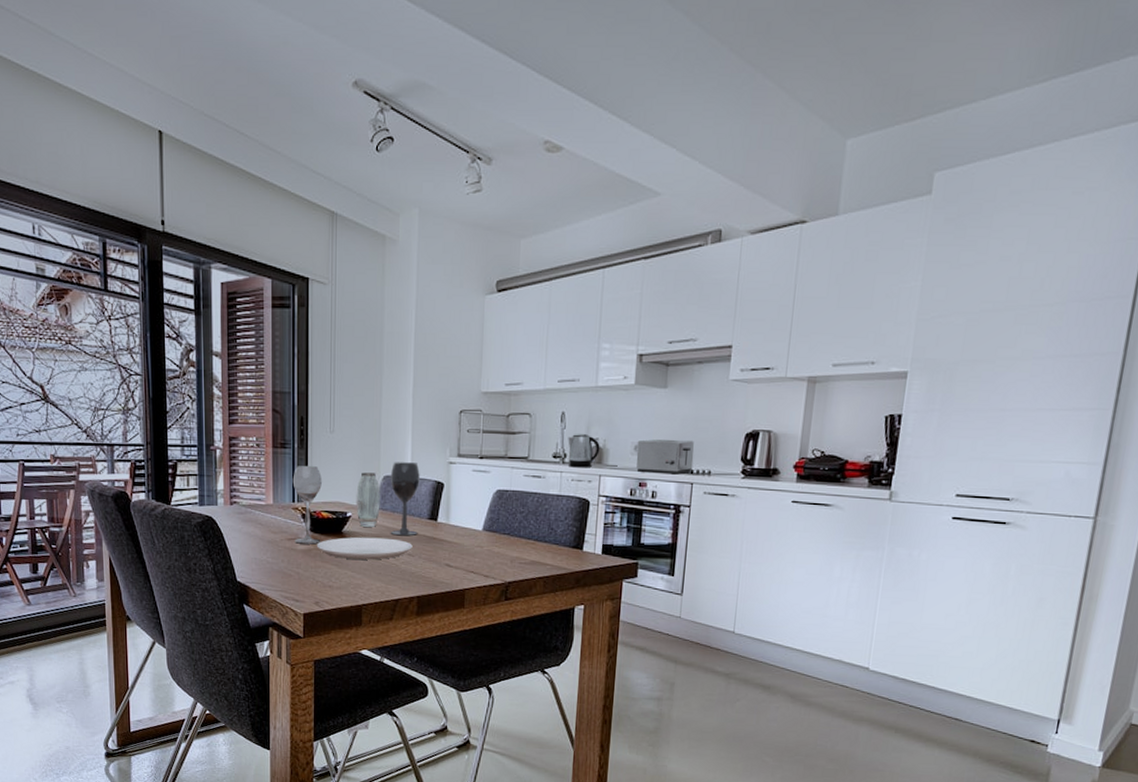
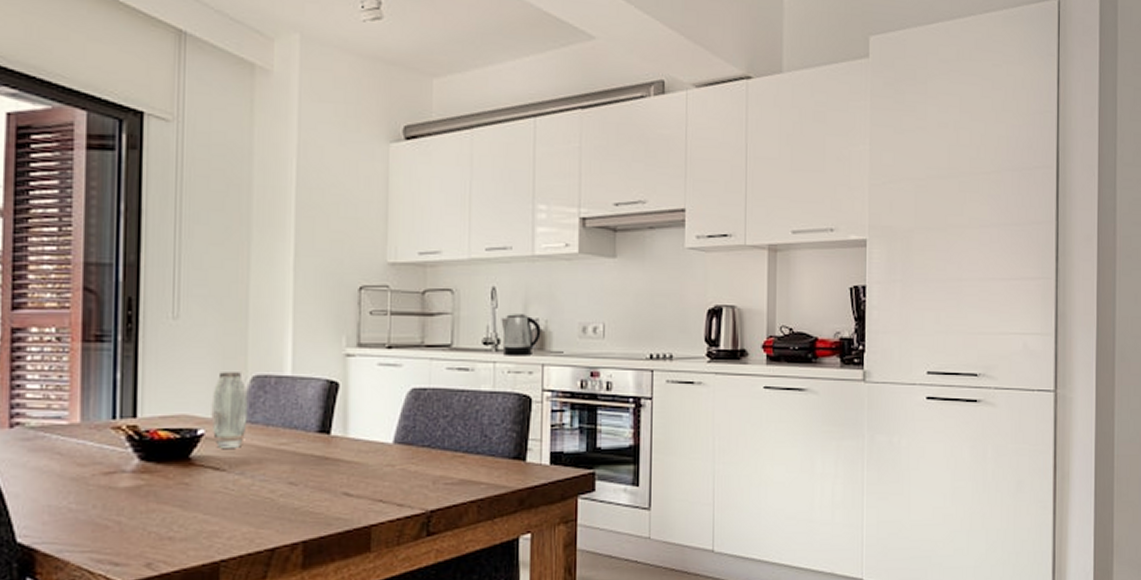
wineglass: present [292,466,323,545] -> none [113,366,161,479]
plate: present [316,536,413,560] -> none [149,462,295,496]
wine glass: present [390,462,420,536] -> none [262,356,305,458]
toaster: present [636,439,694,476] -> none [585,318,652,362]

